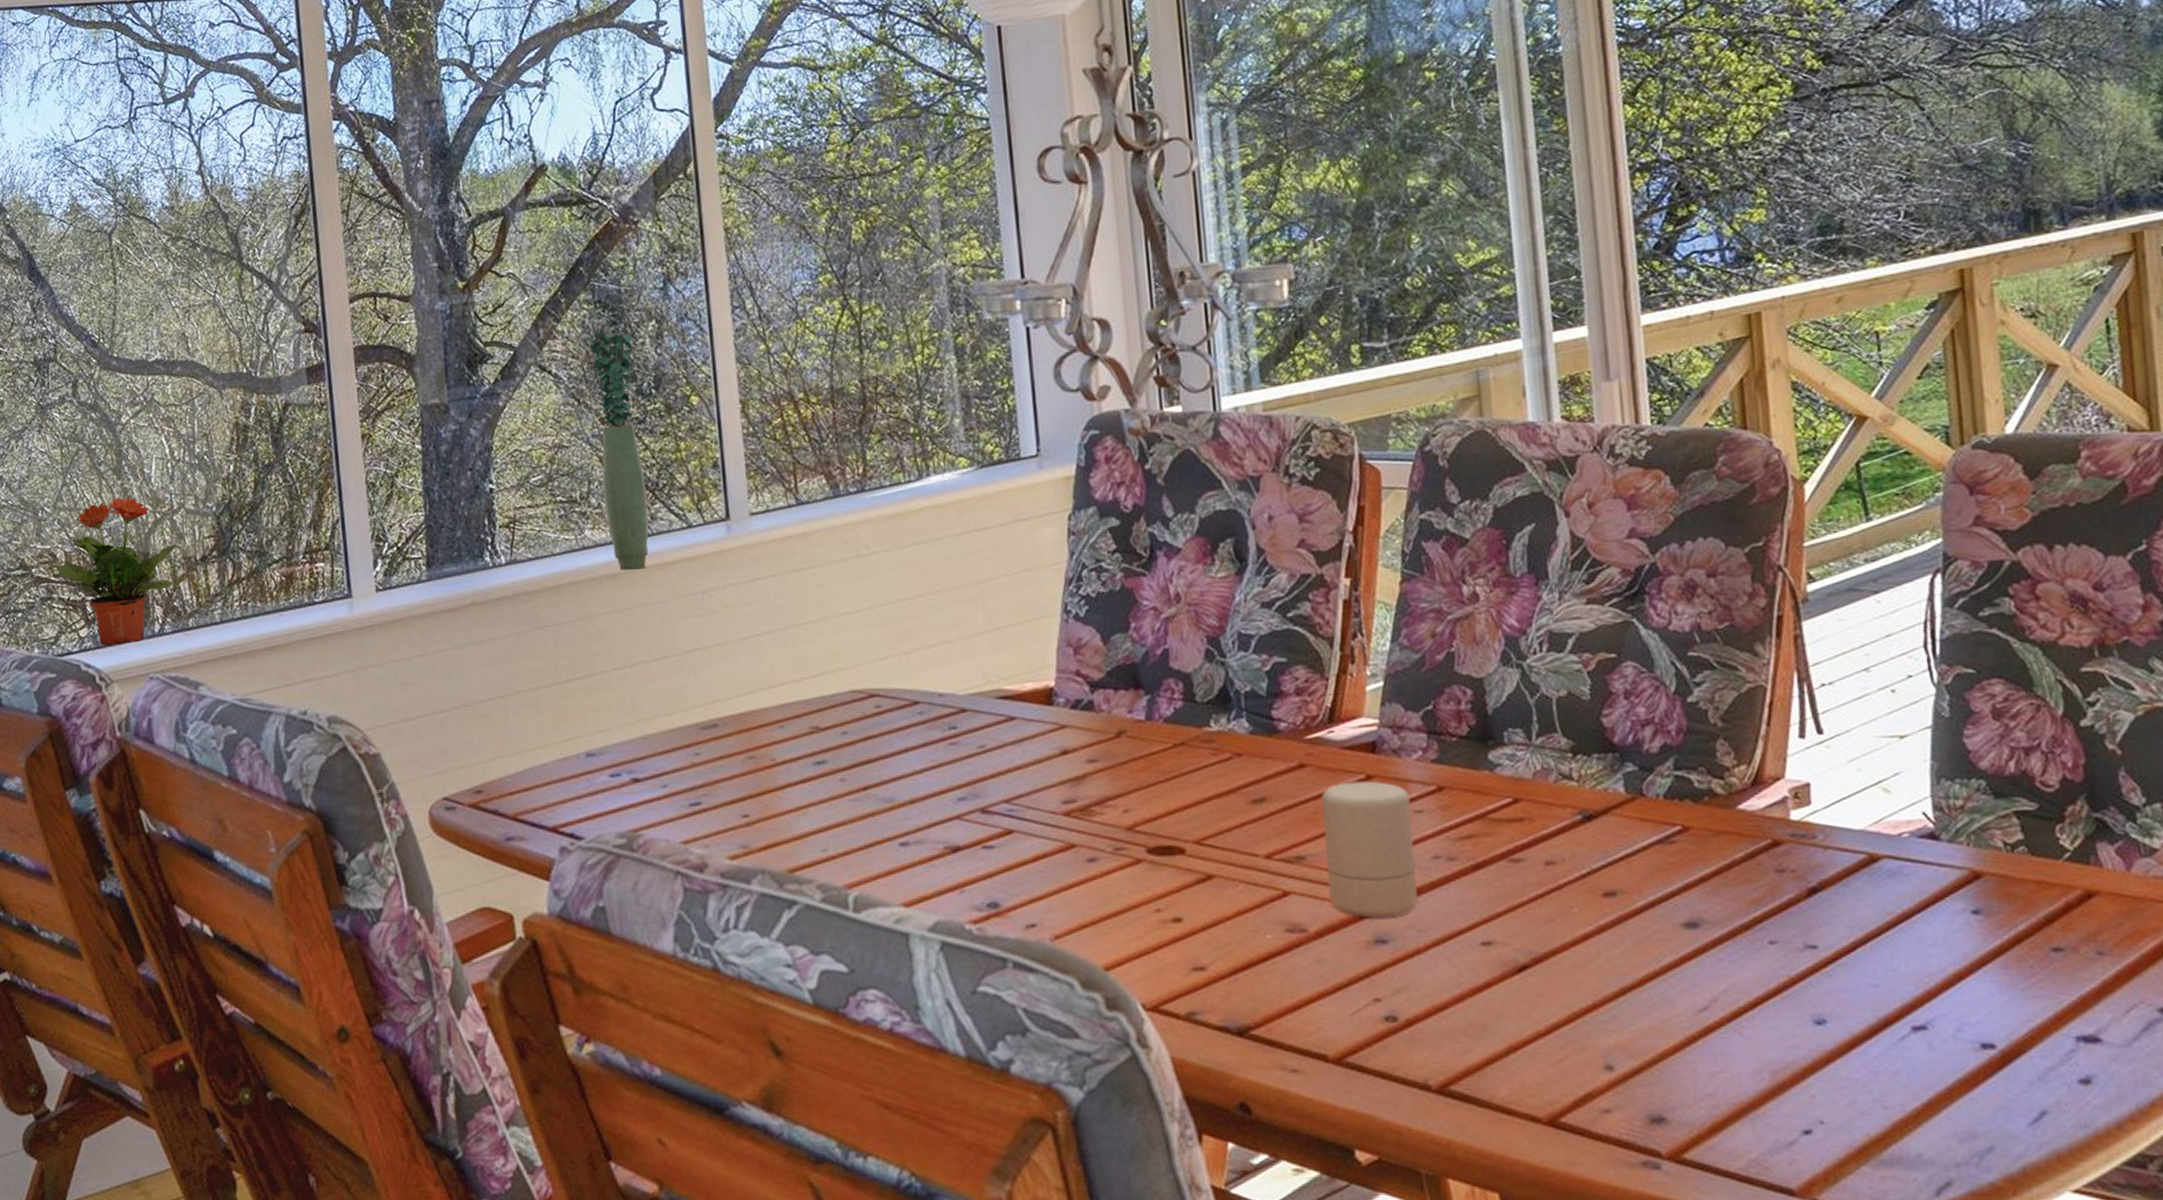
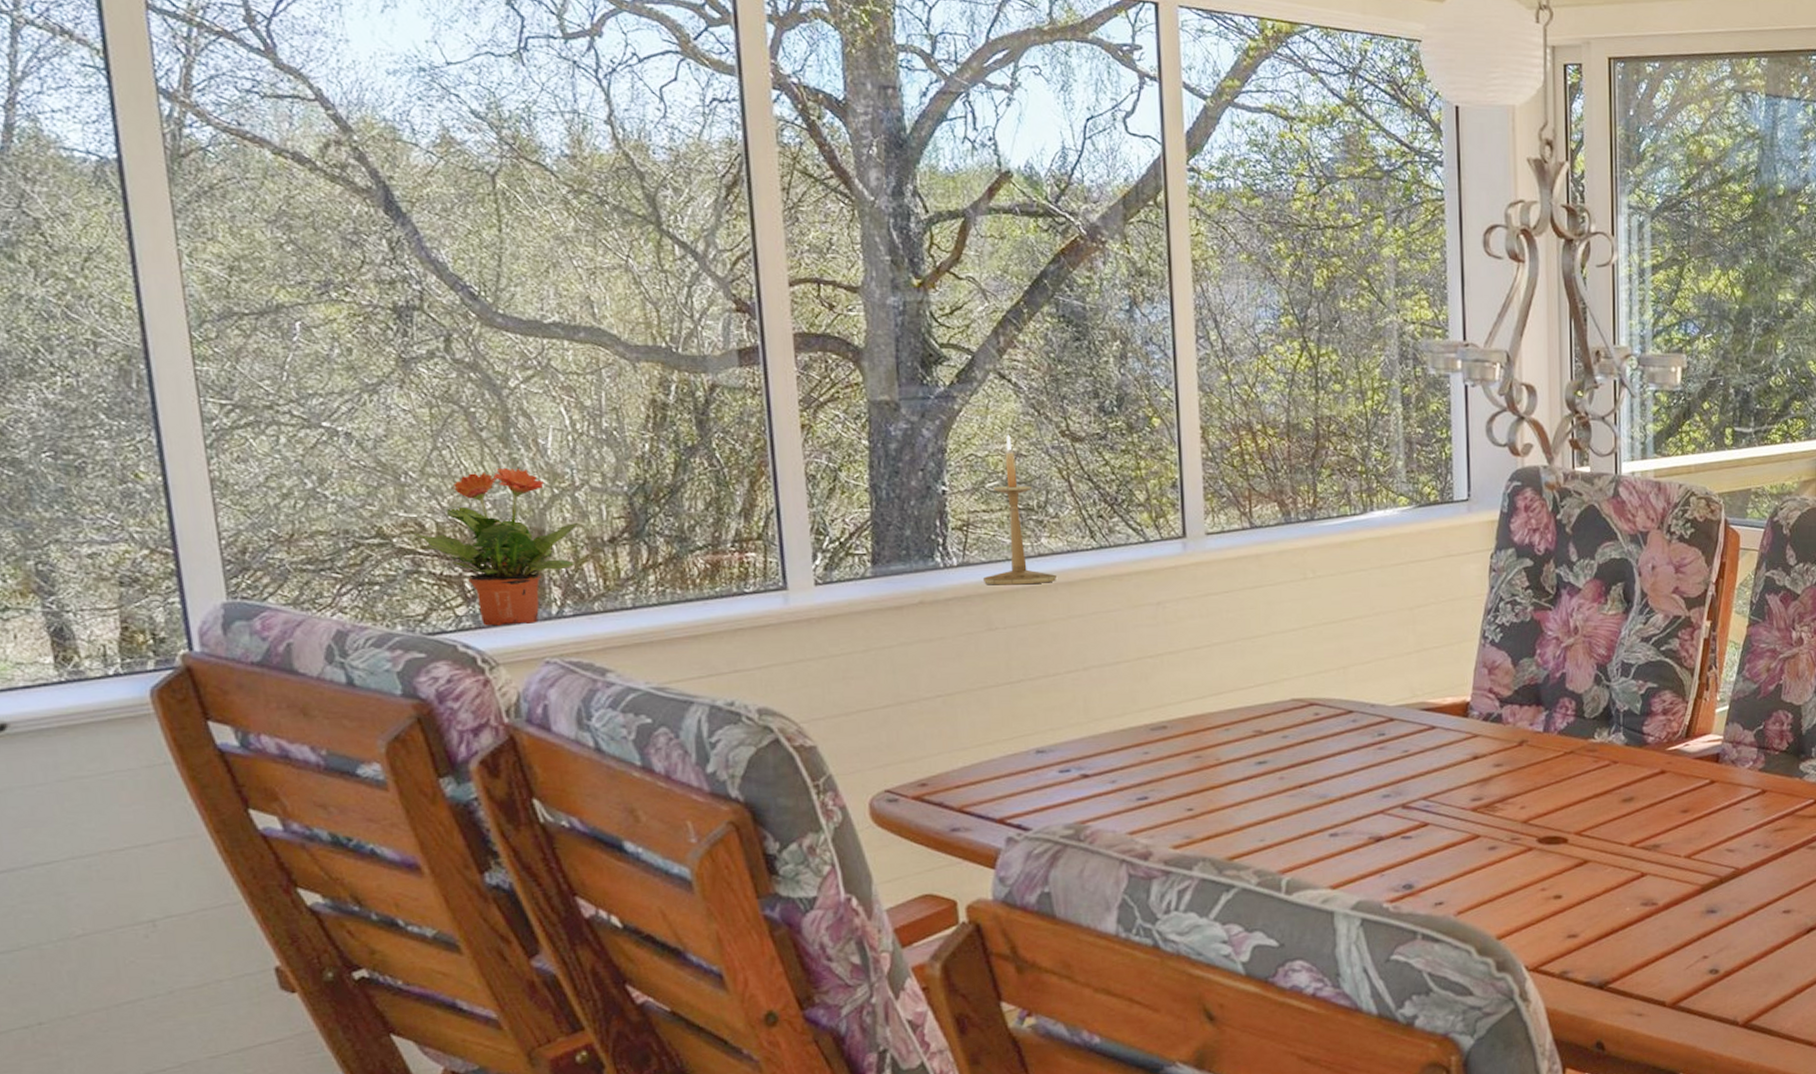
candlestick: none [529,426,602,582] -> present [982,434,1058,585]
vase: present [587,323,649,570] -> none [1050,336,1106,579]
candle: present [1321,781,1418,919] -> none [1675,785,1741,894]

